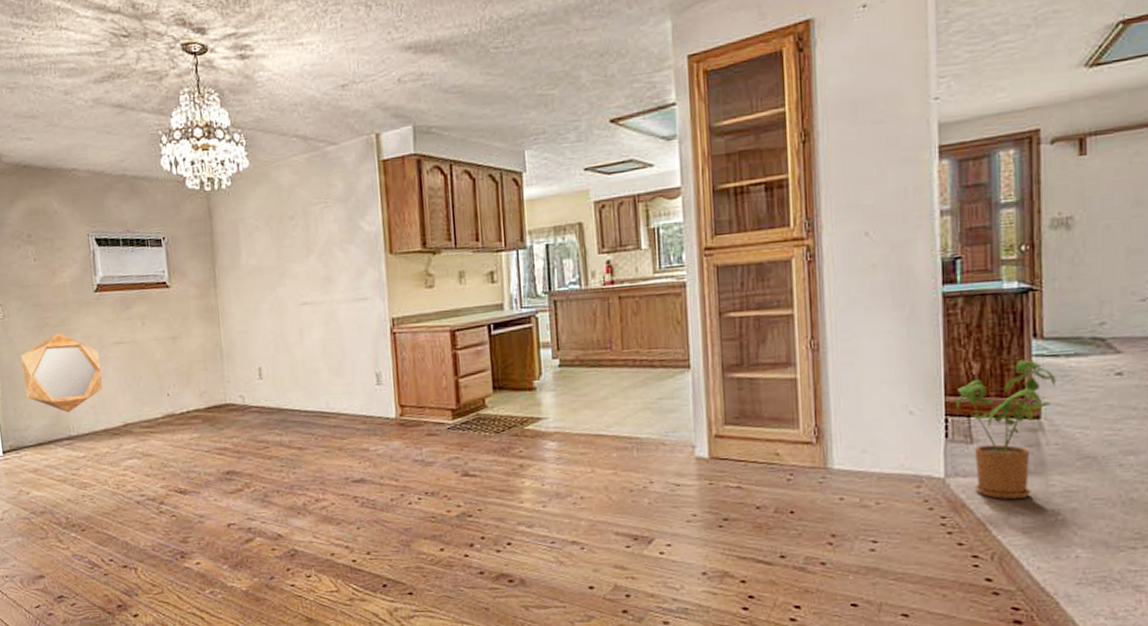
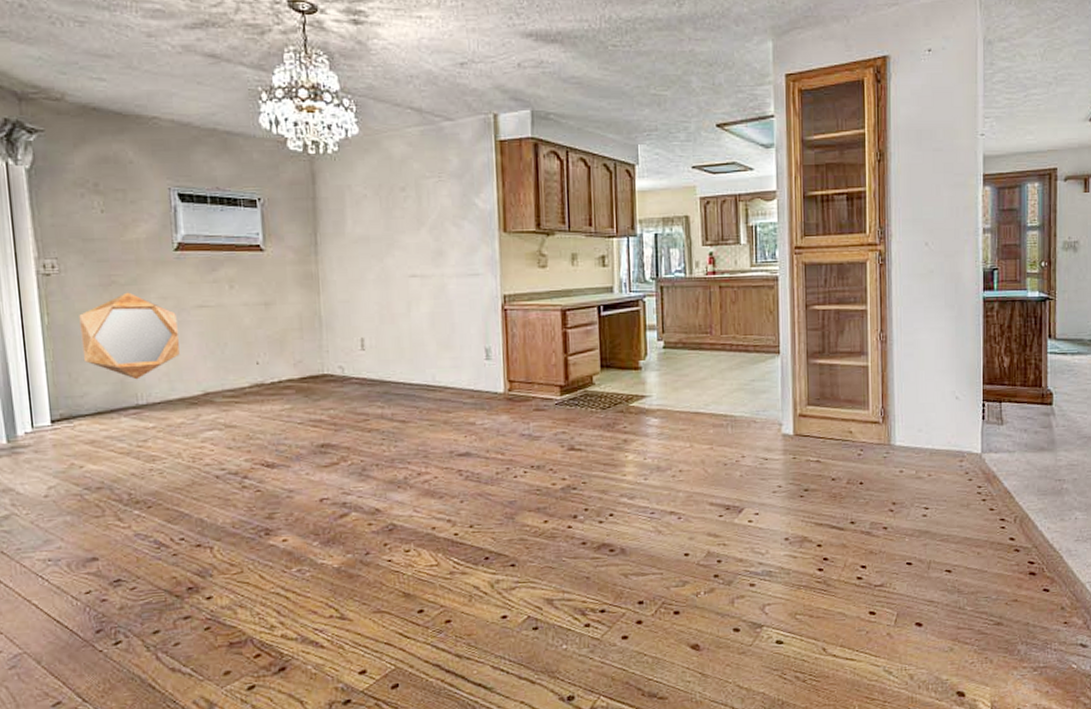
house plant: present [956,360,1057,500] -> none [991,356,1065,472]

